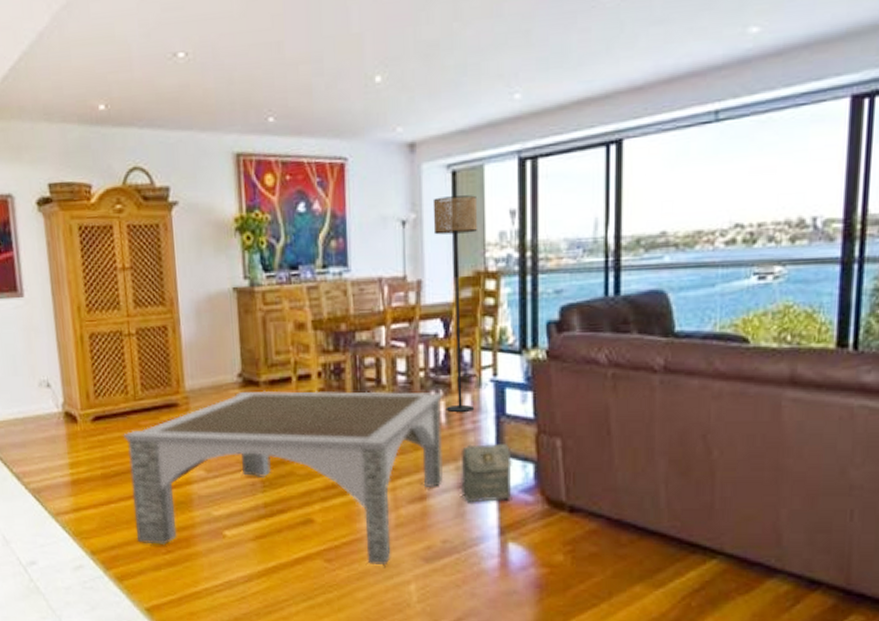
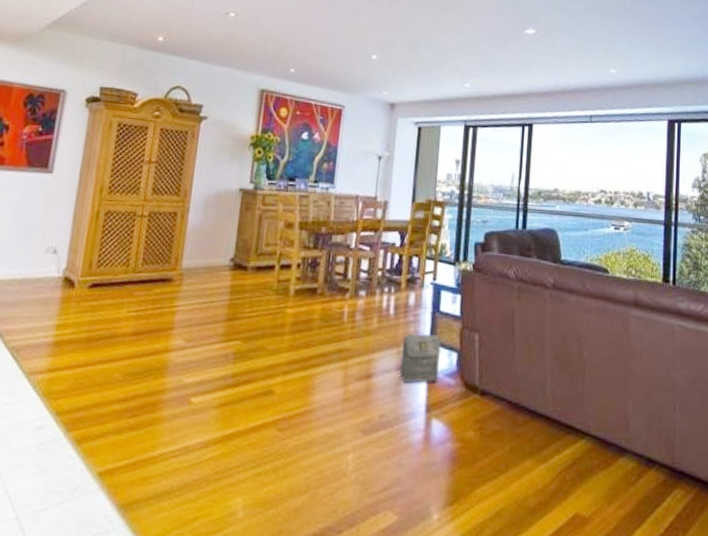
coffee table: present [123,390,444,565] -> none [105,274,394,435]
floor lamp: present [432,195,477,412] -> none [395,143,433,307]

